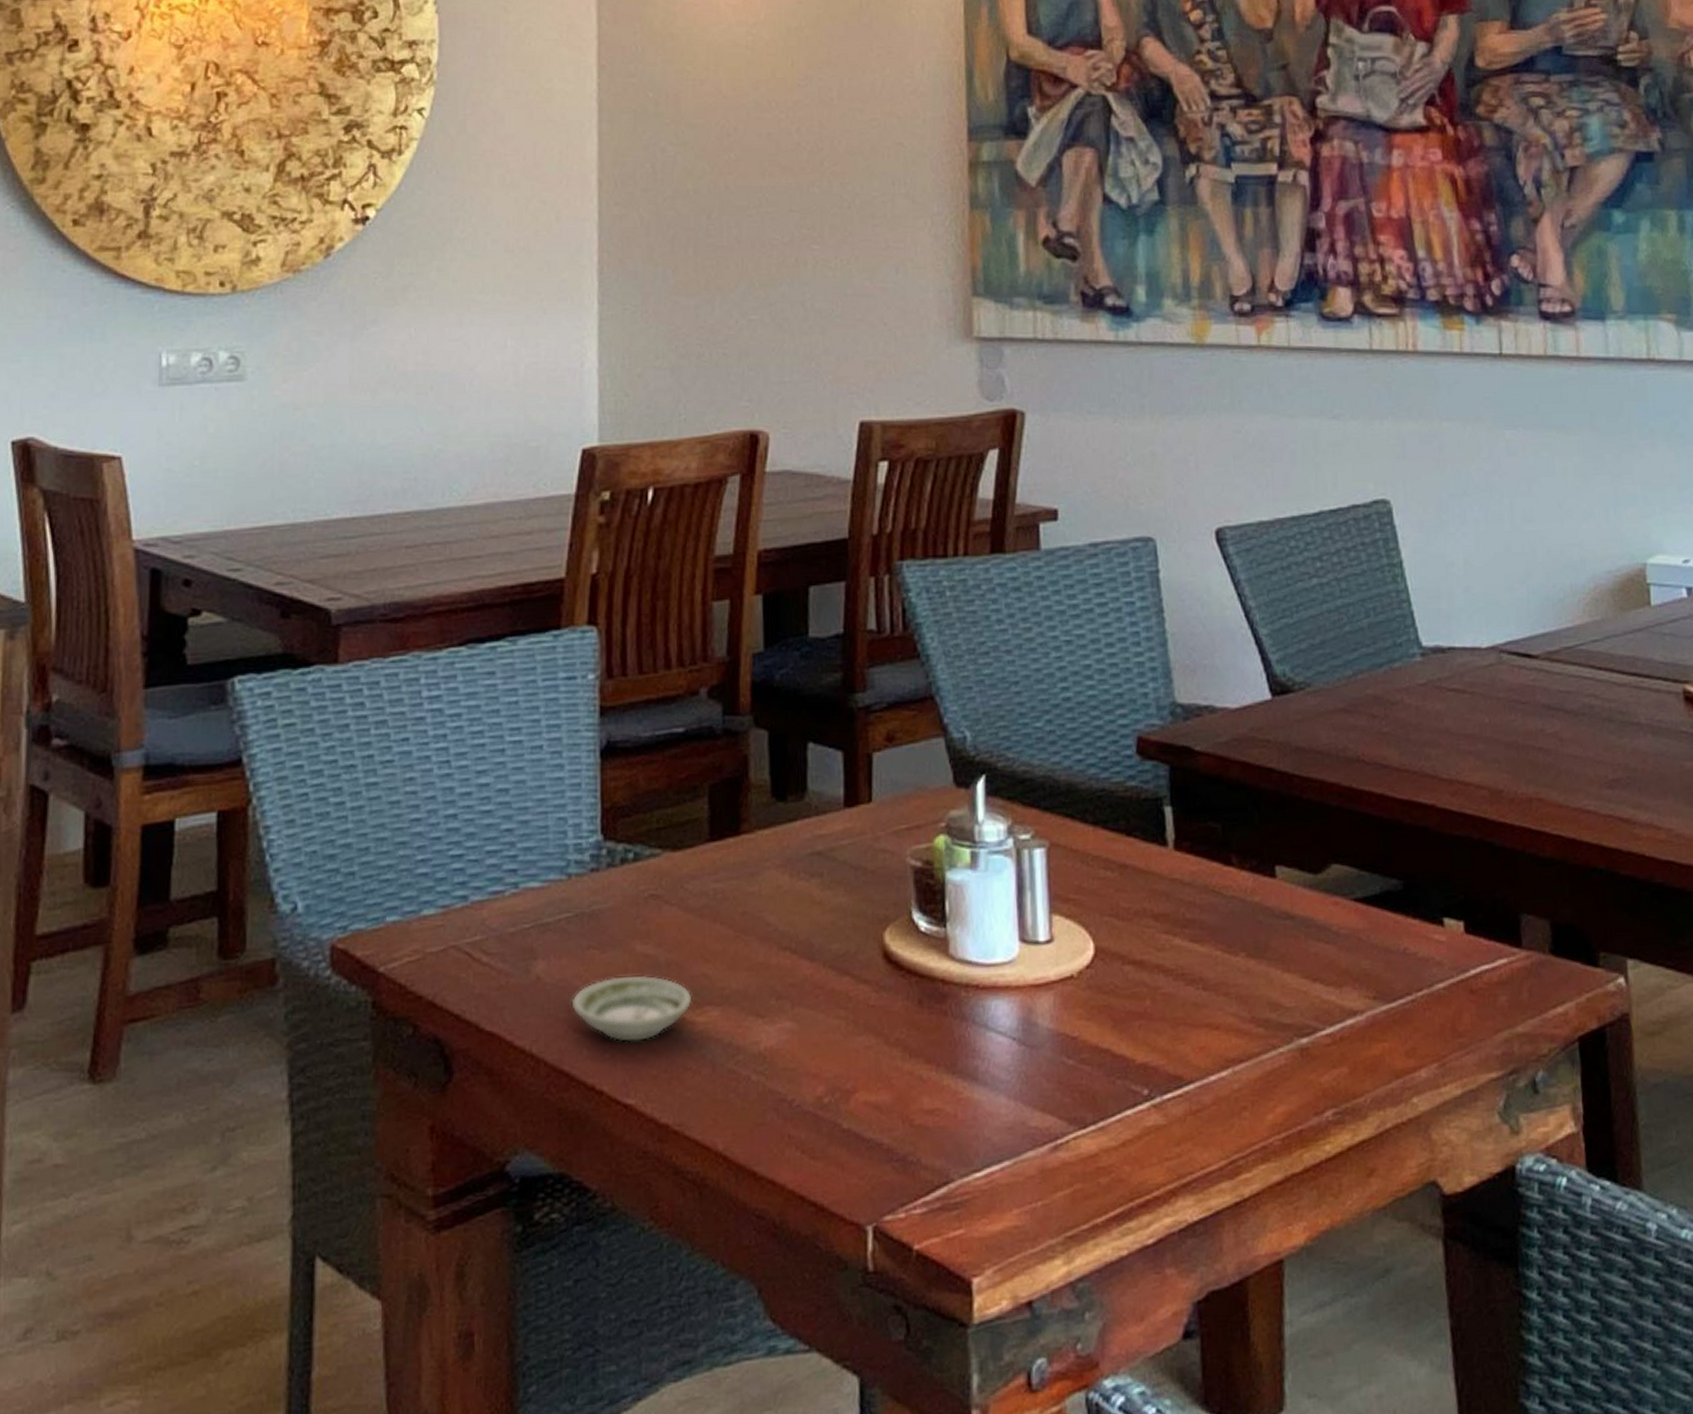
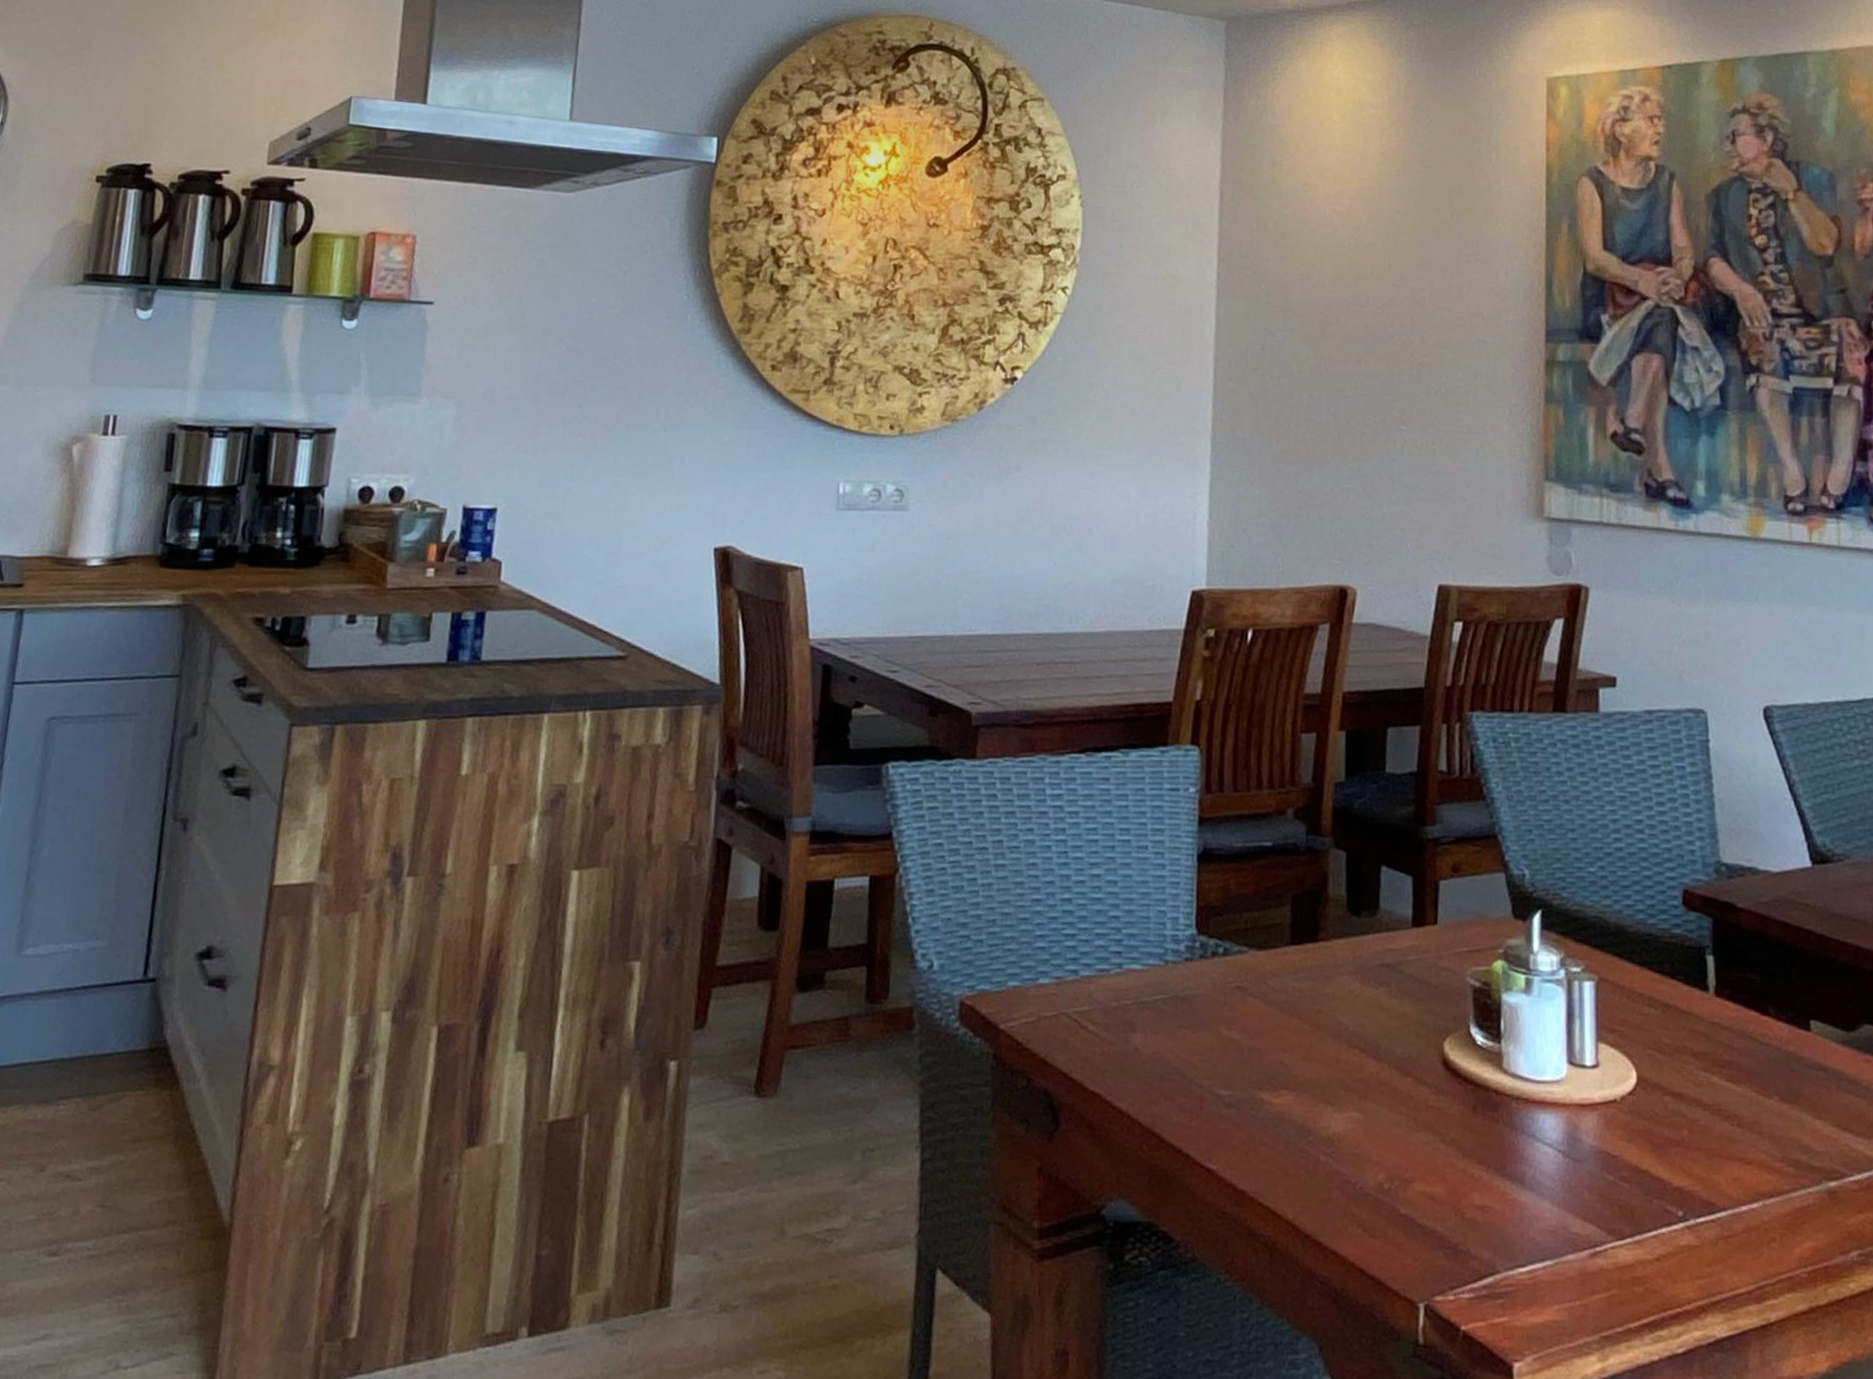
saucer: present [571,976,692,1041] -> none [1164,1056,1270,1114]

